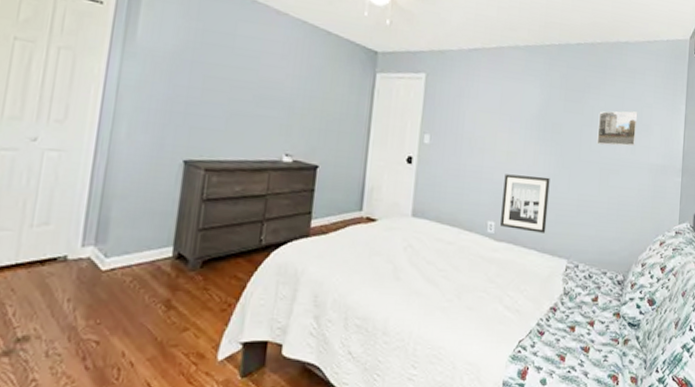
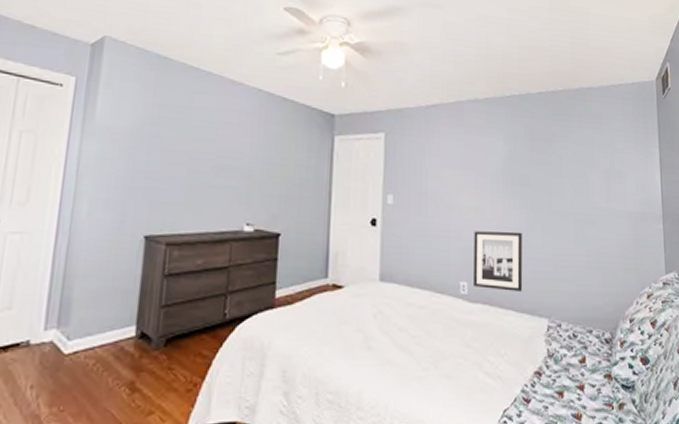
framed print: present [597,111,638,147] -> none [568,158,610,195]

